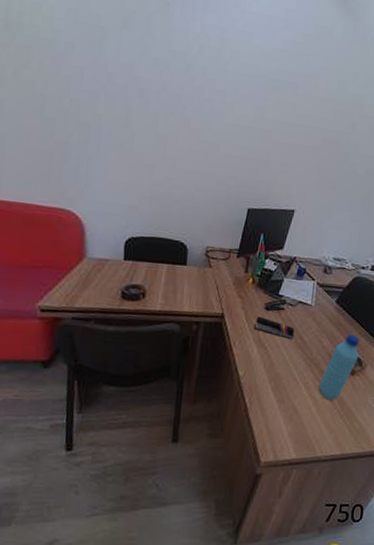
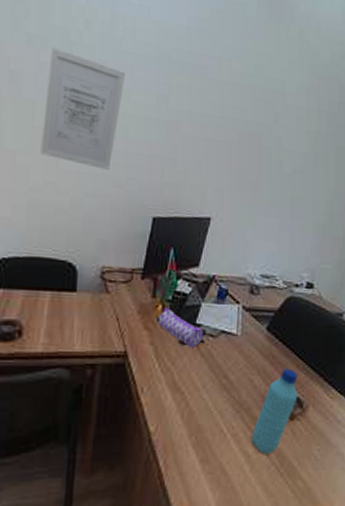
wall art: none [161,69,230,170] -> present [40,47,125,170]
pencil case: none [247,281,285,313] -> present [156,308,204,347]
stapler: present [253,316,295,340] -> none [166,353,218,381]

